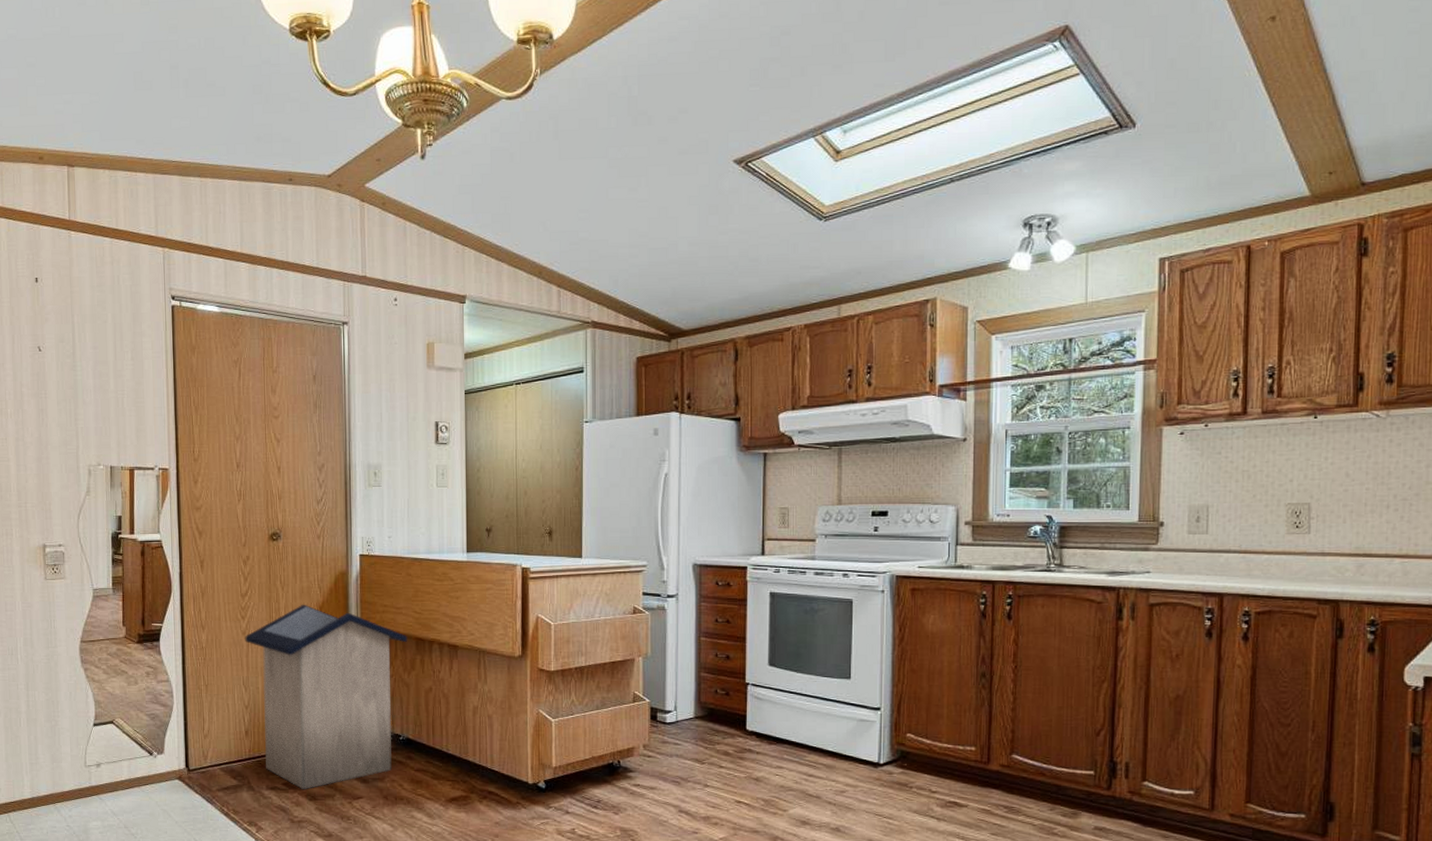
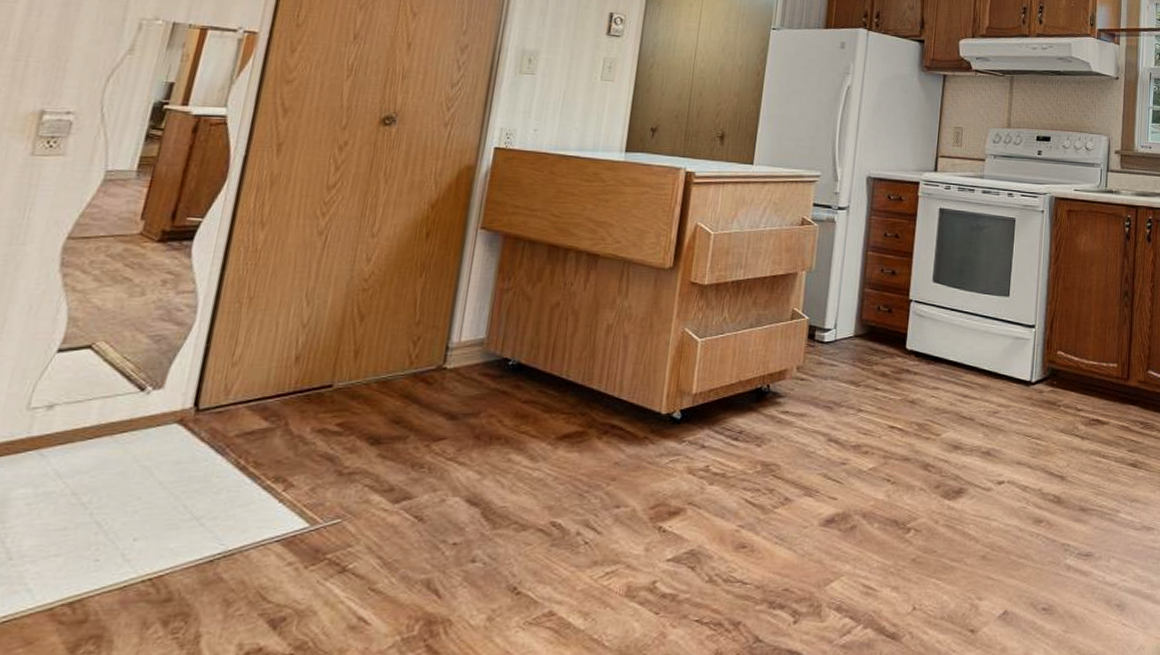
trash can: present [245,604,408,789] -> none [316,200,539,430]

